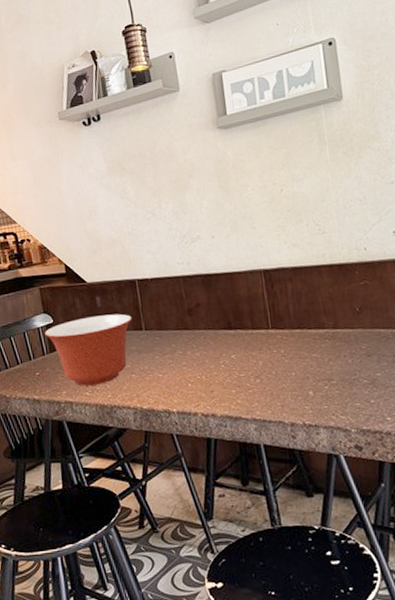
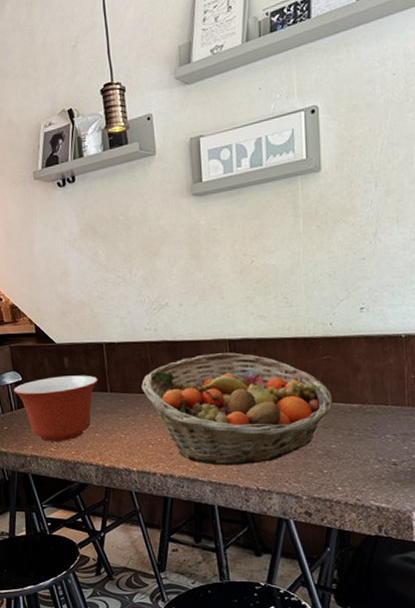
fruit basket: none [177,283,374,402] -> present [141,352,333,466]

